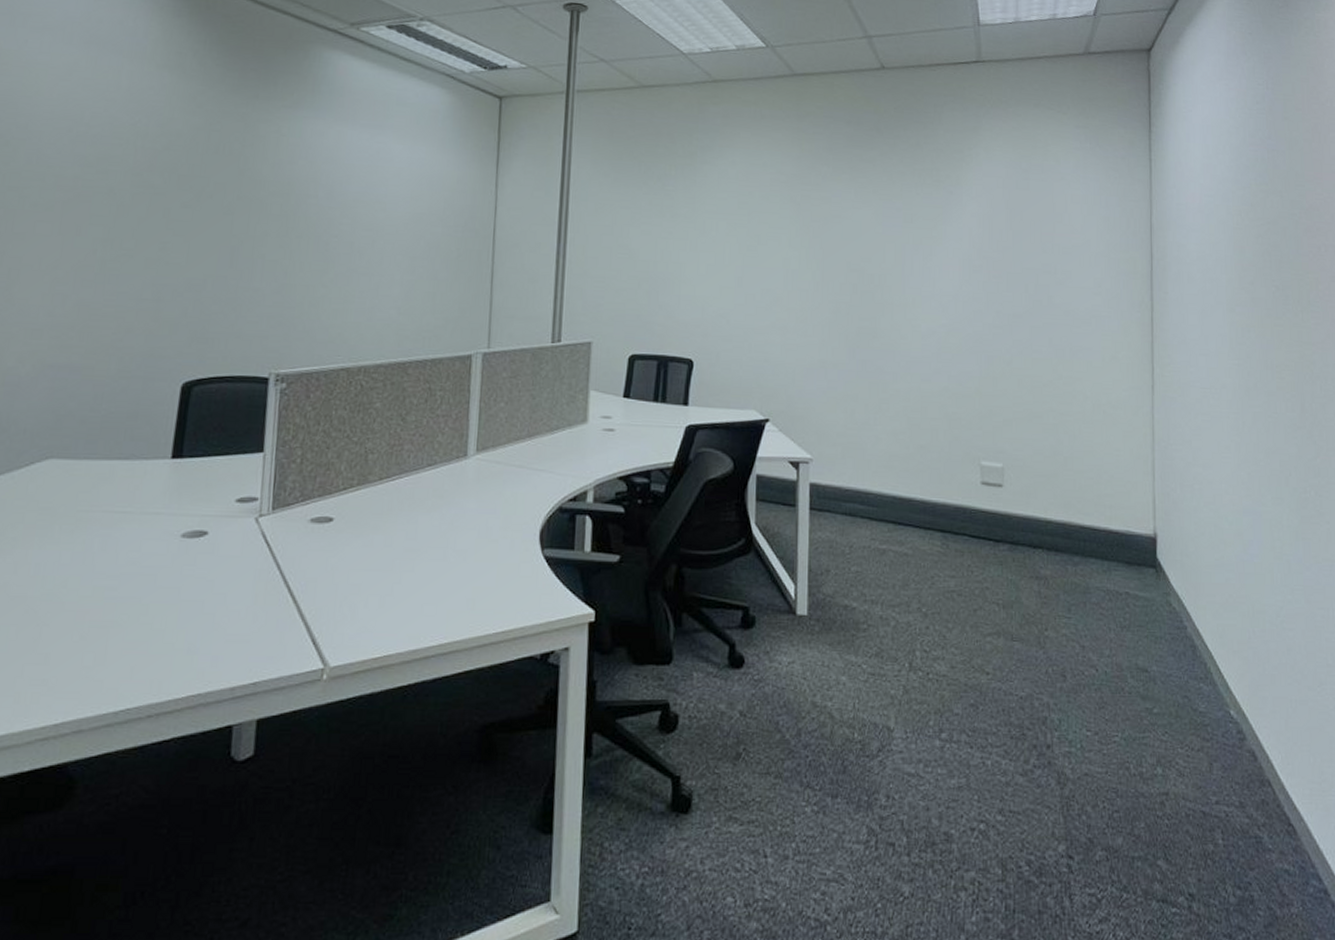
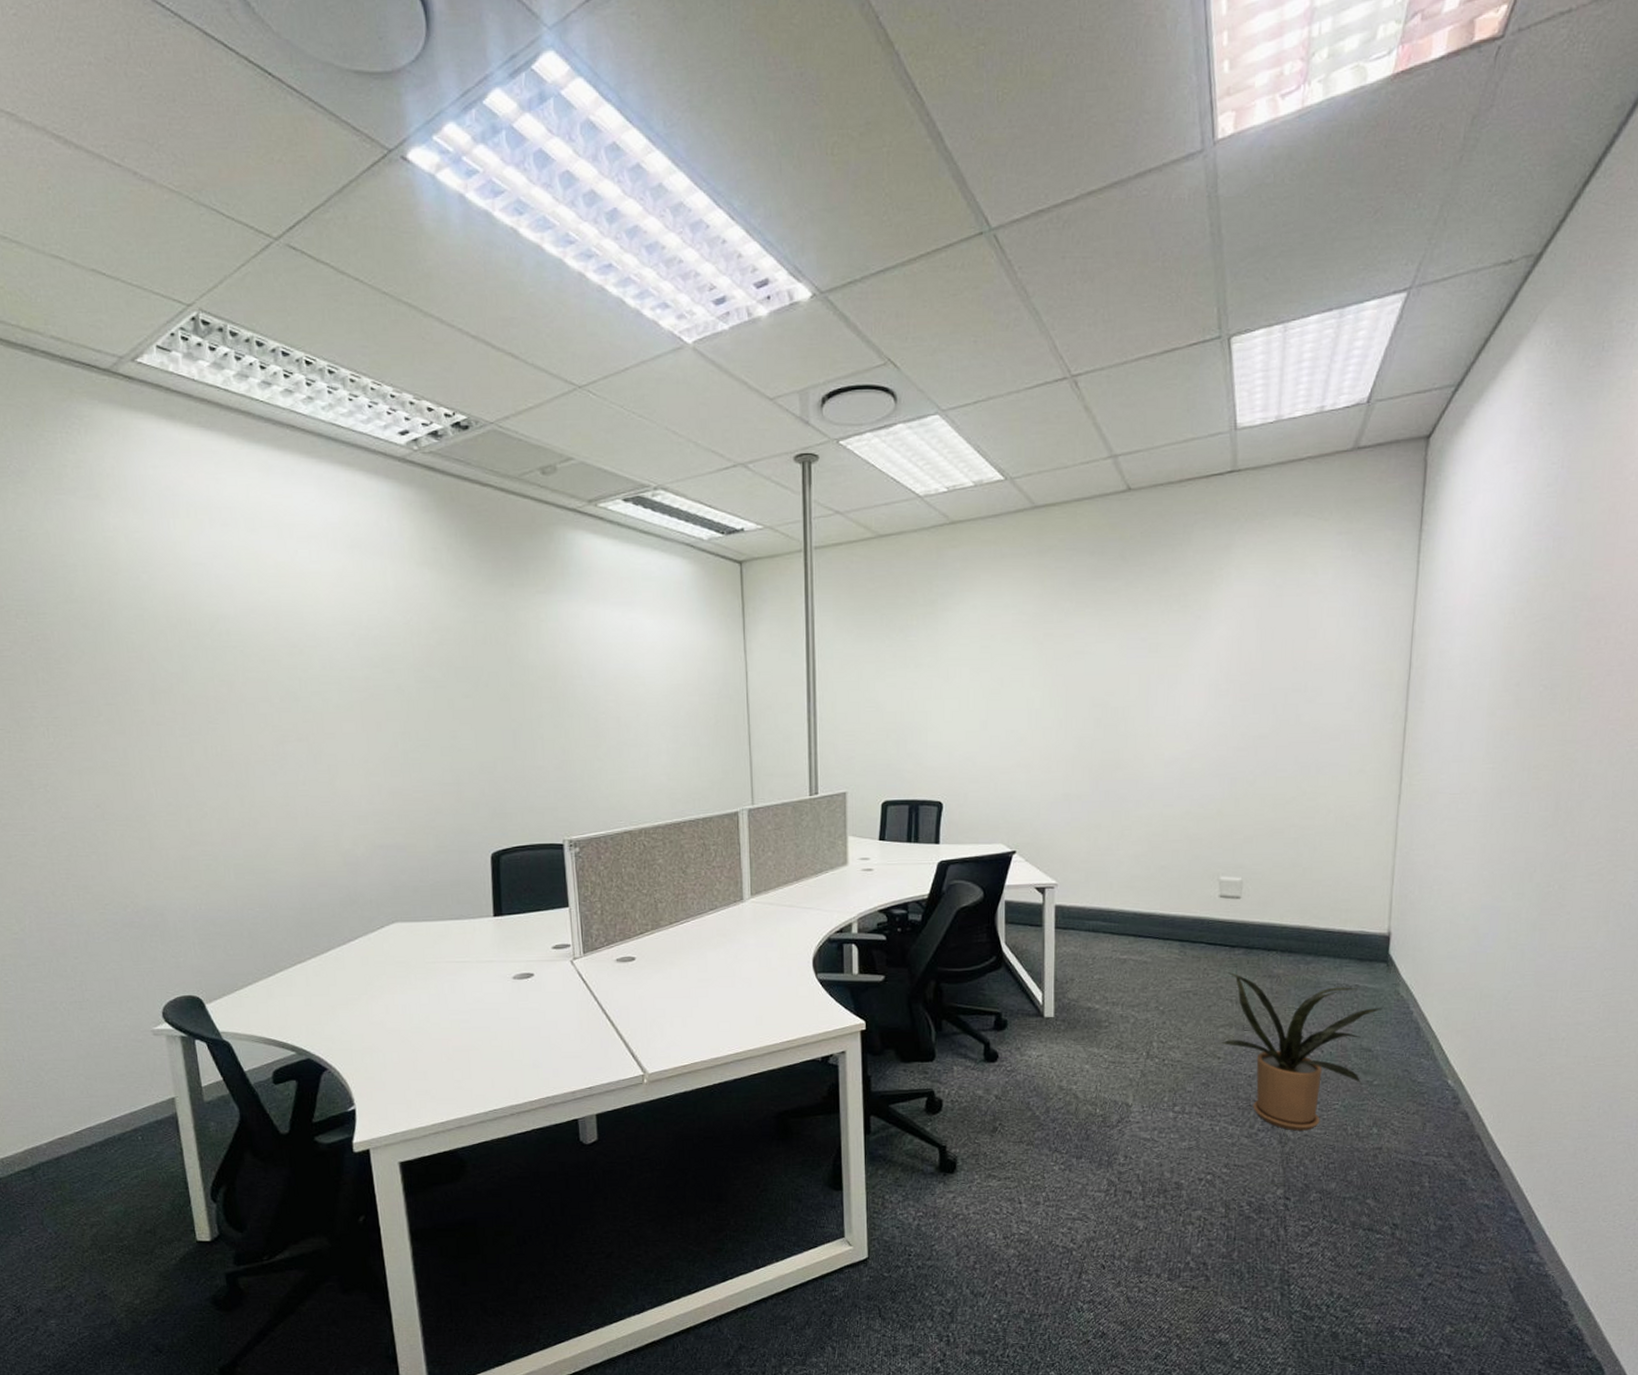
house plant: none [988,569,1155,769] -> present [1220,971,1382,1131]

